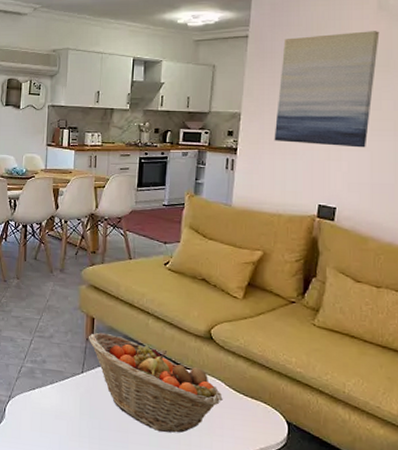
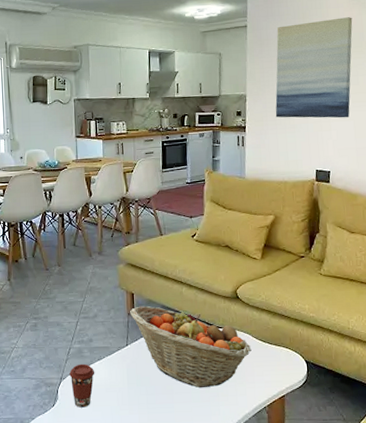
coffee cup: none [19,384,46,432] -> present [69,363,95,408]

